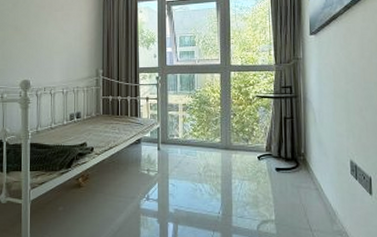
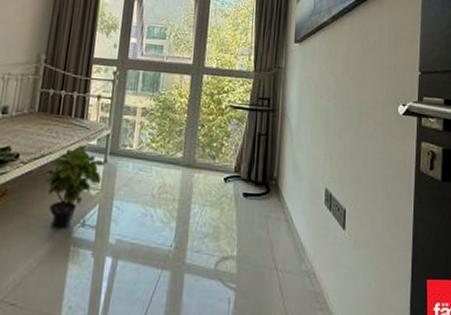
potted plant: none [114,137,159,202] -> present [44,145,105,229]

